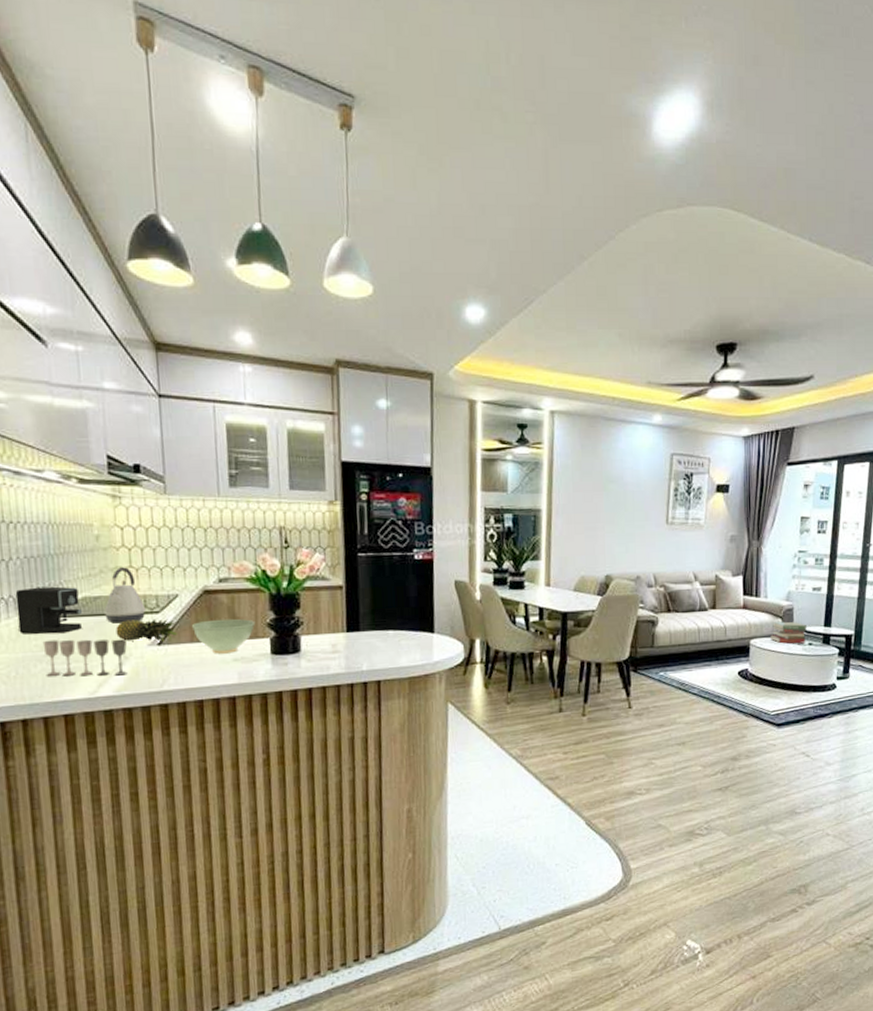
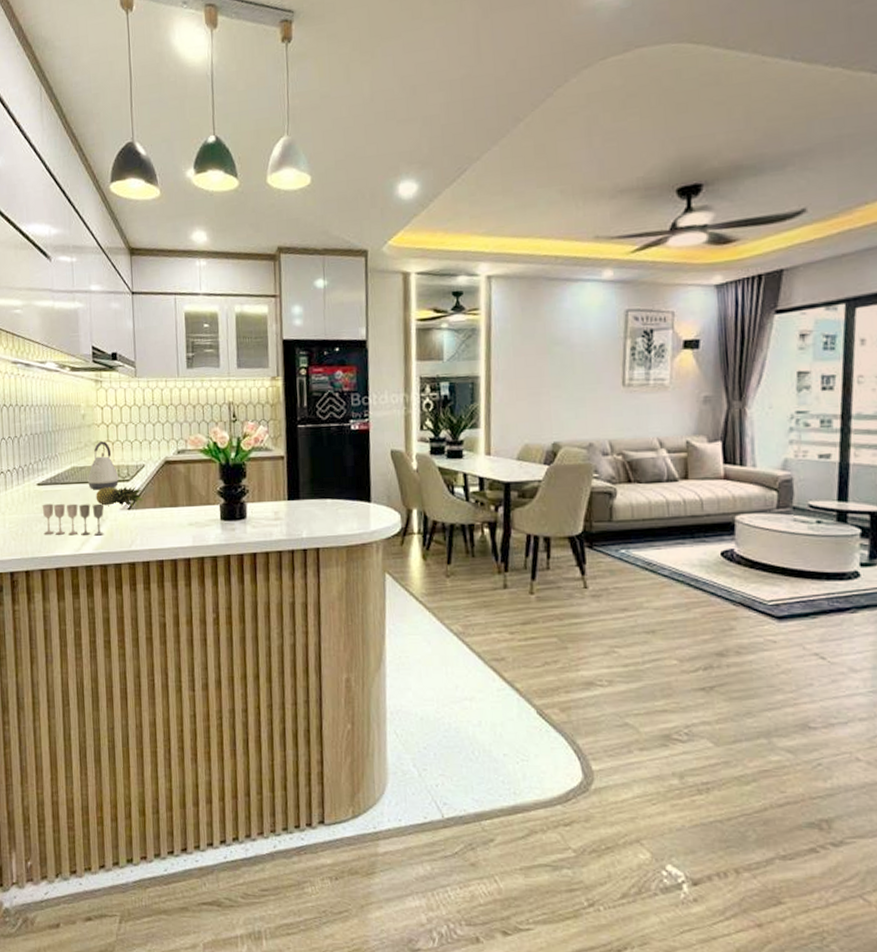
coffee maker: present [15,586,83,635] -> none [23,458,72,500]
bowl: present [191,618,256,654] -> none [154,486,208,519]
books: present [770,621,807,644] -> none [762,494,813,522]

